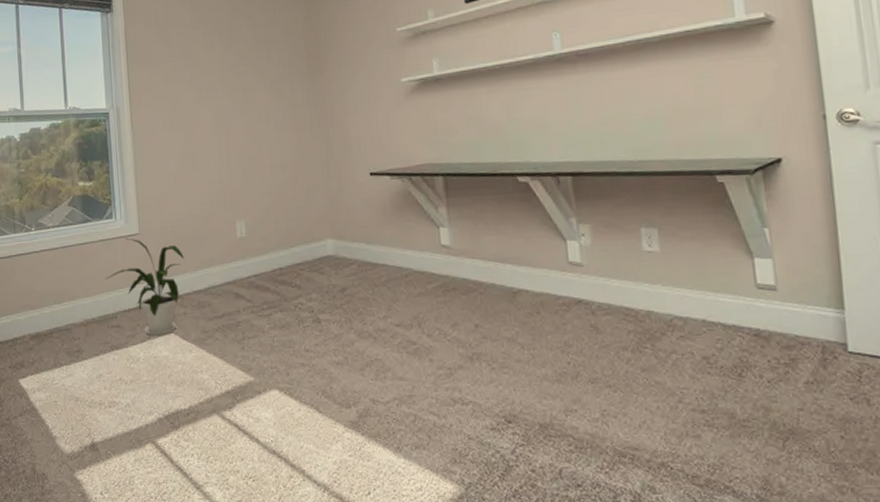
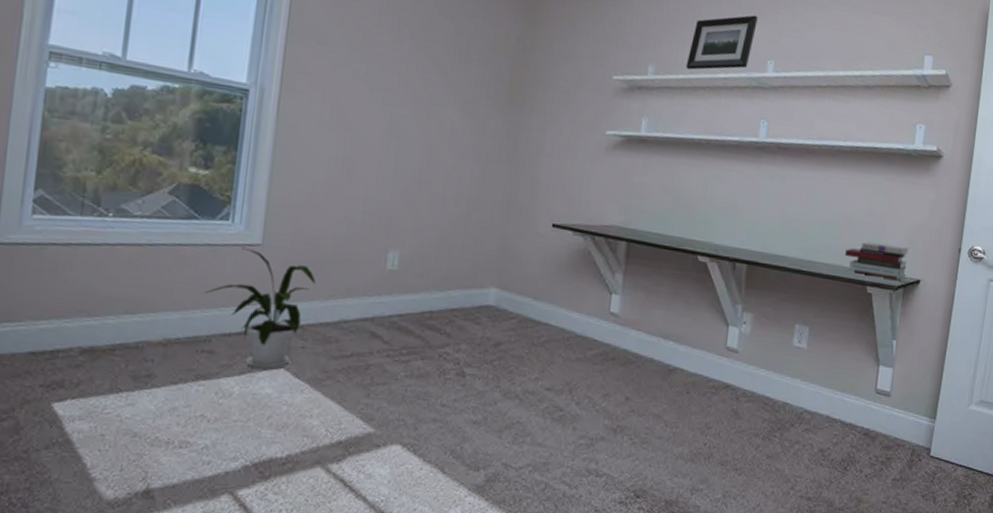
books: none [680,126,763,164] -> present [845,241,909,281]

